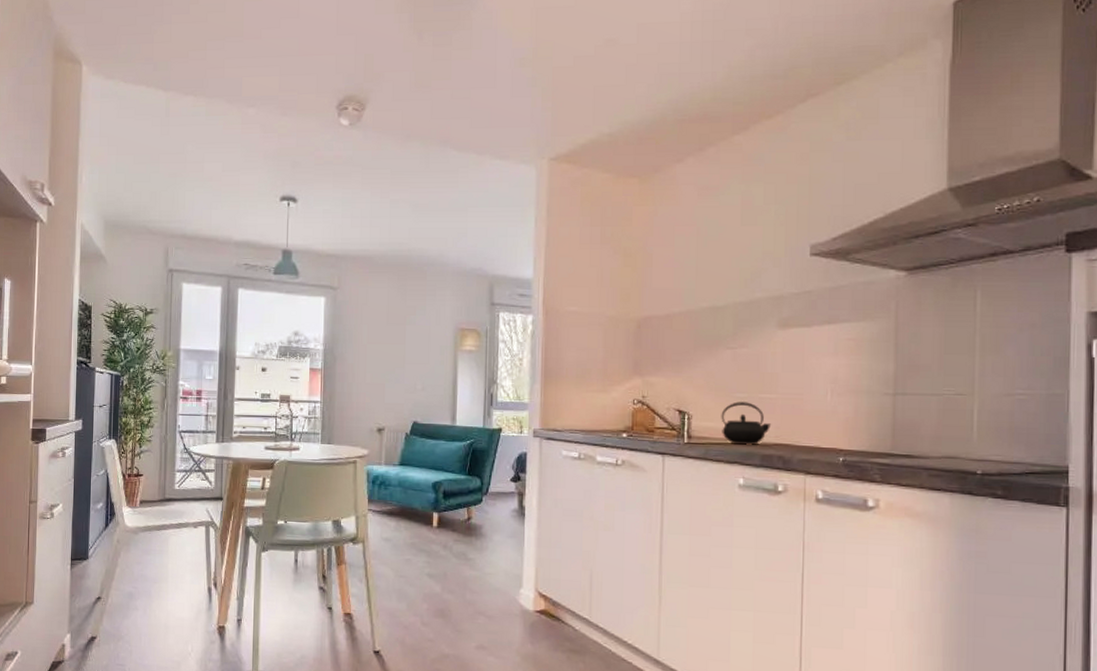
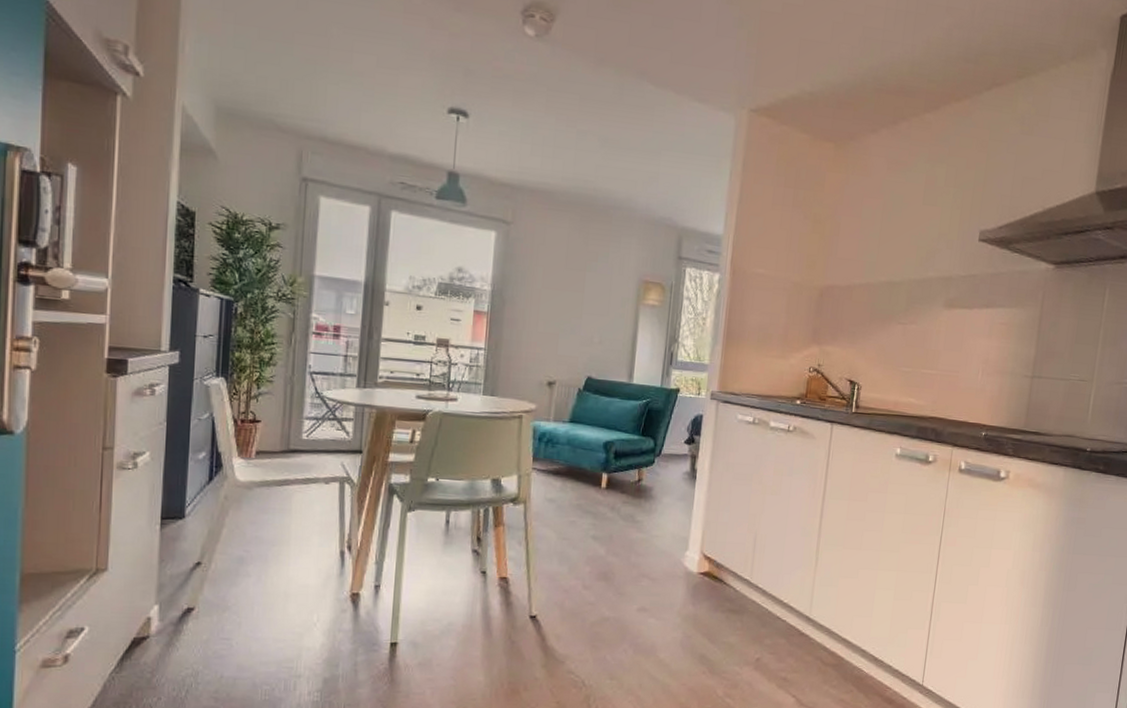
kettle: present [721,401,771,445] -> none [886,375,929,417]

